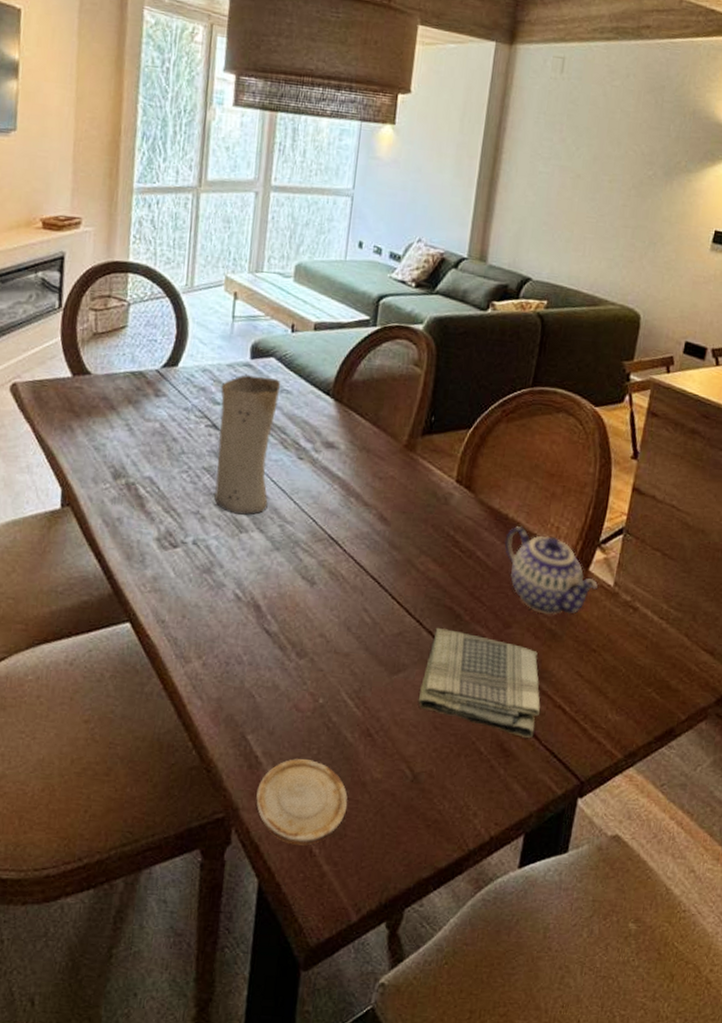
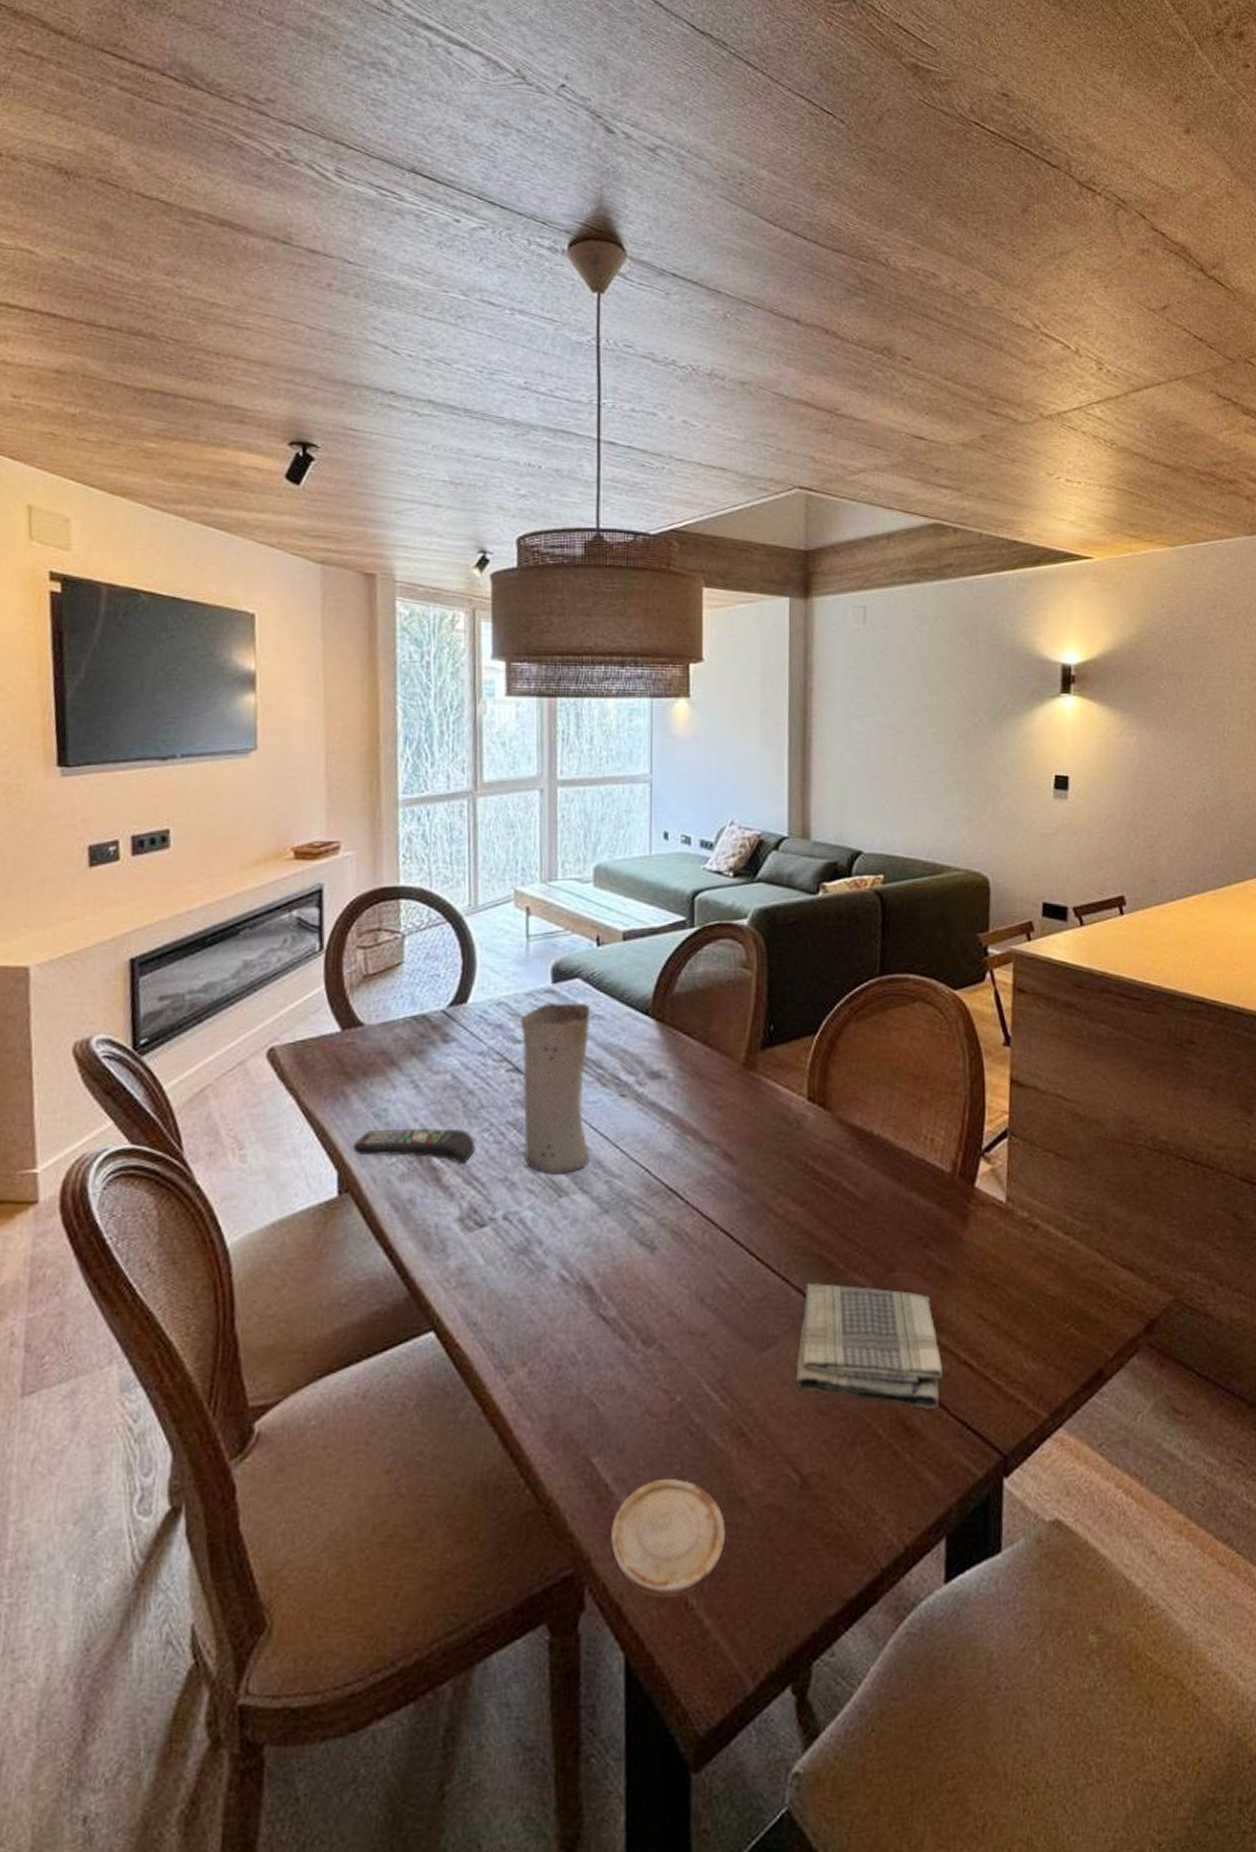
remote control: none [75,460,175,495] -> present [352,1128,476,1163]
teapot: present [504,525,599,615] -> none [873,1143,989,1249]

